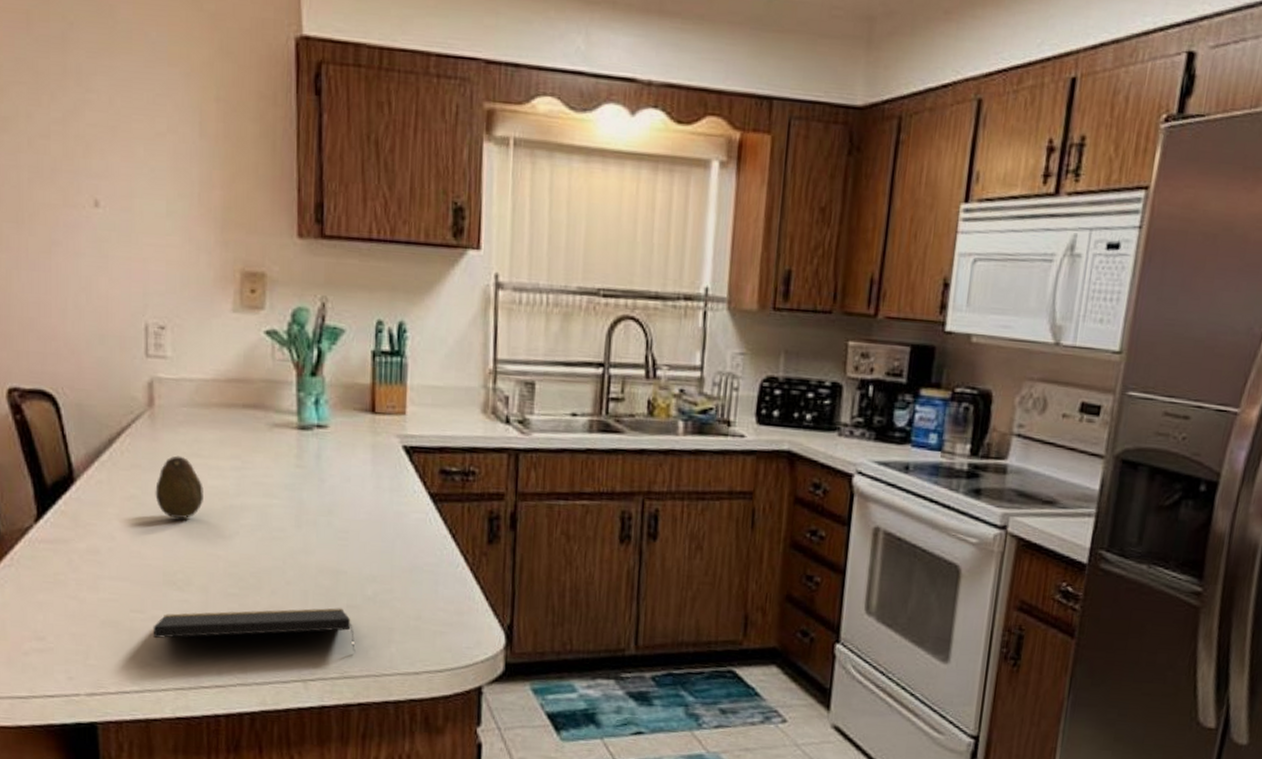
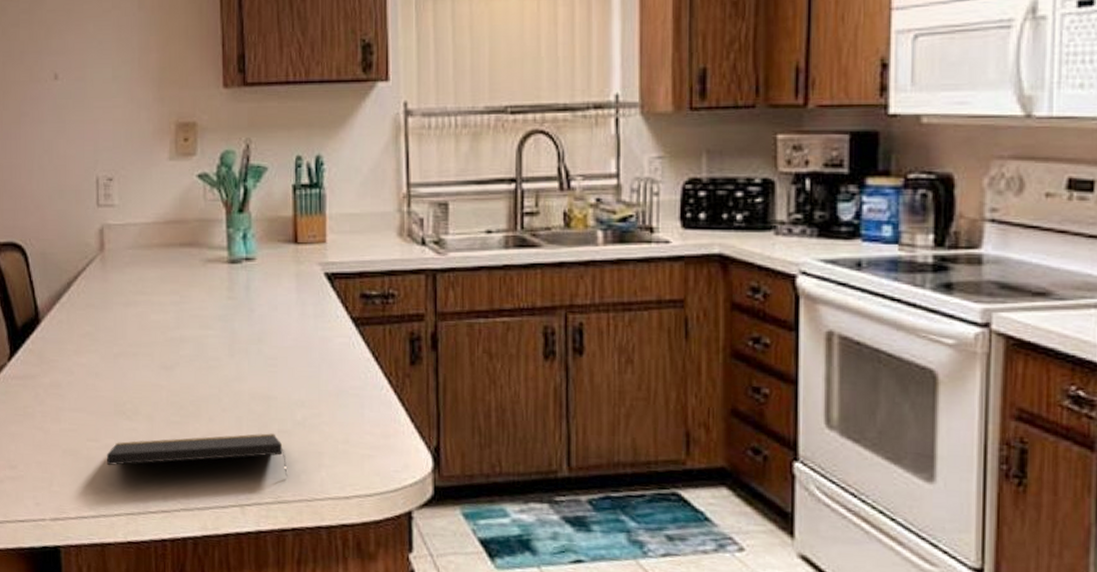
fruit: present [155,455,203,519] -> none [106,294,147,352]

